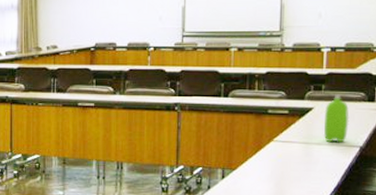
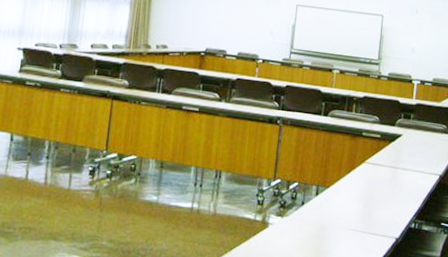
water bottle: present [323,94,350,142] -> none [409,124,432,169]

